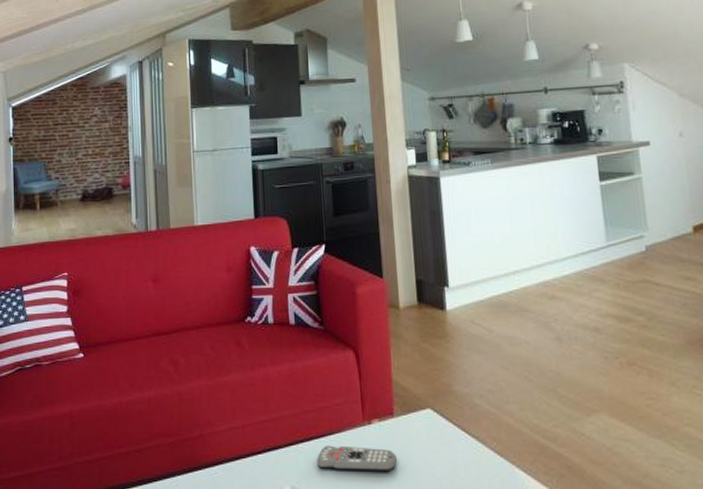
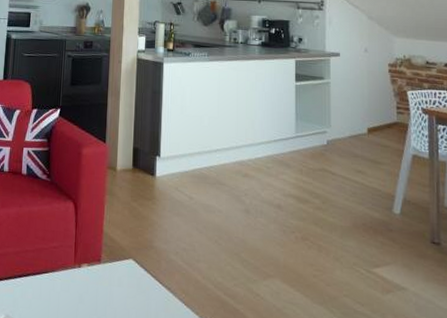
remote control: present [317,445,397,472] -> none [30,282,99,310]

